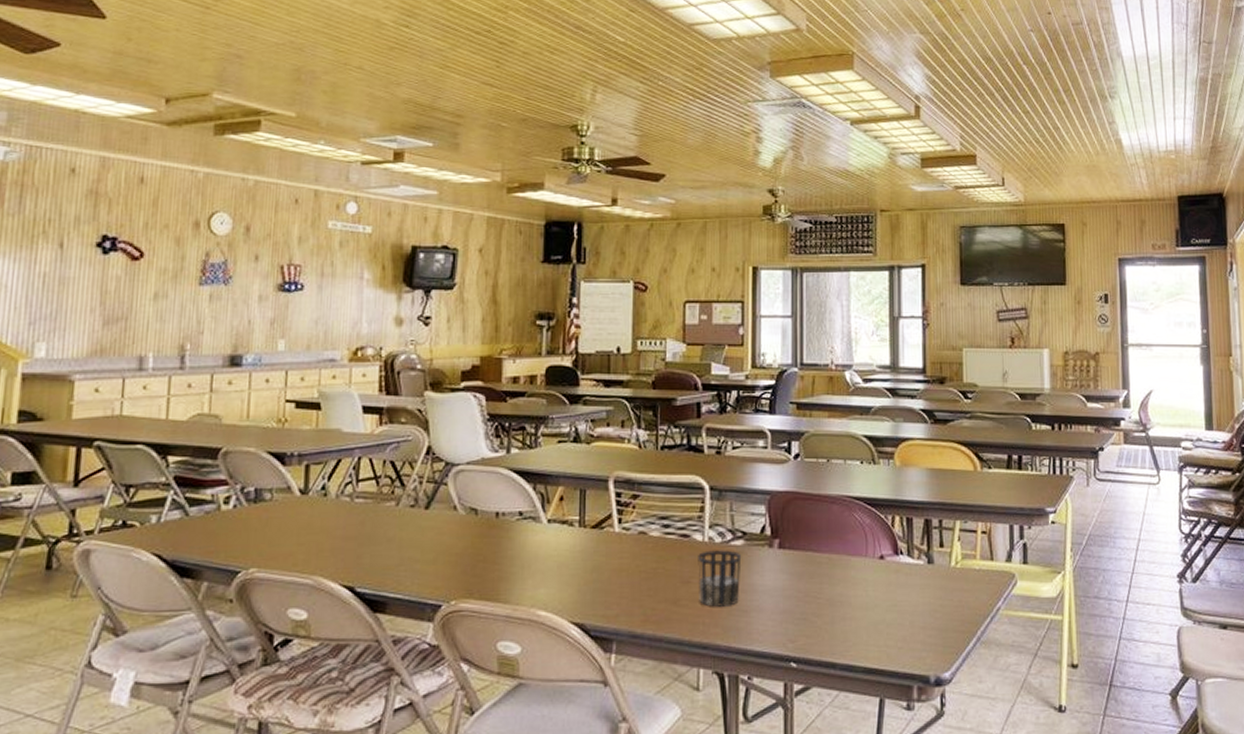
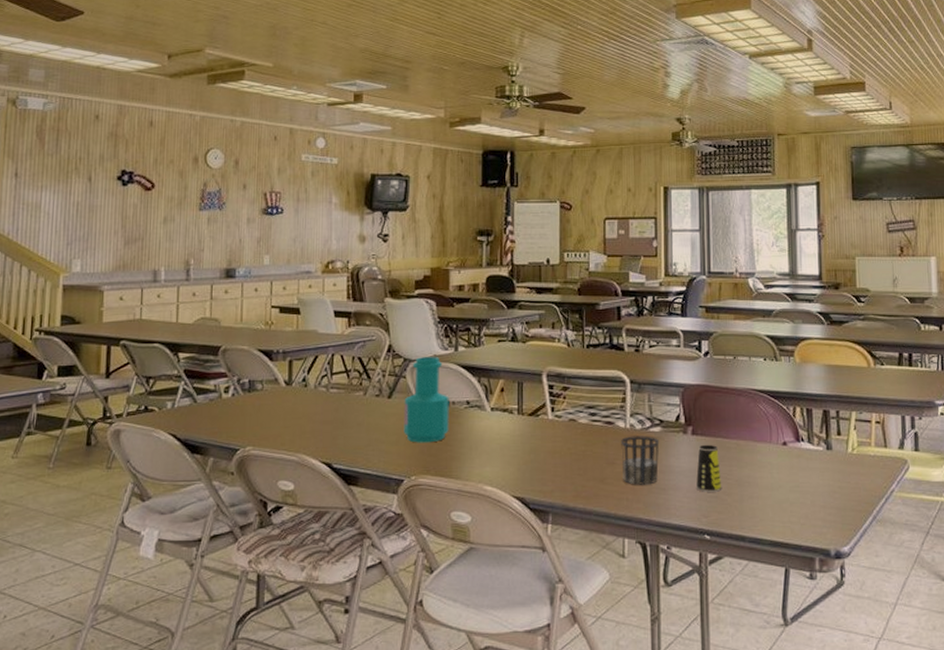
bottle: none [443,460,499,562] -> present [403,357,449,443]
cup: none [781,559,812,614] -> present [695,444,722,492]

